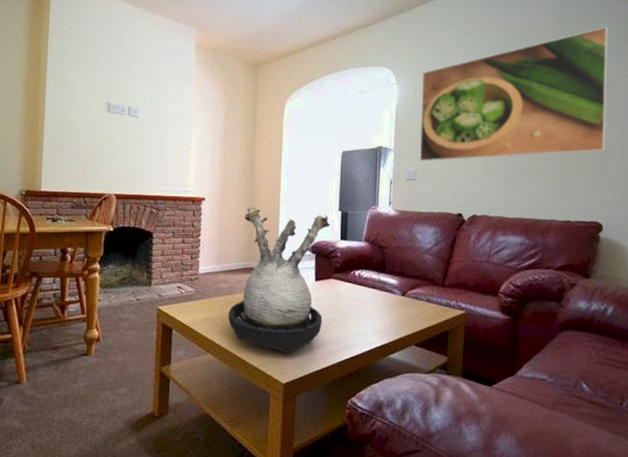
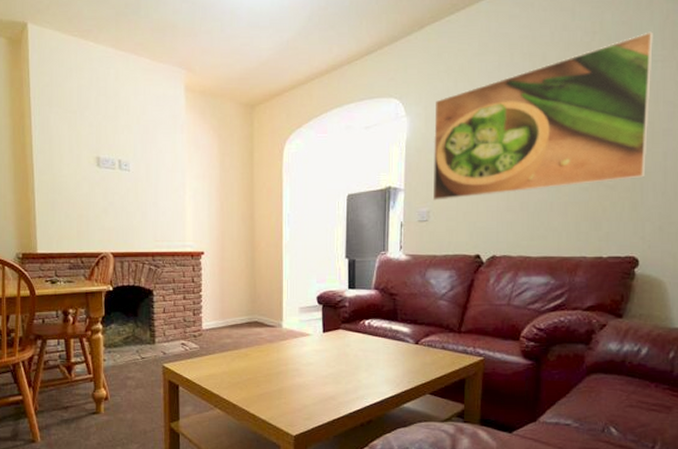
plant: present [228,207,331,354] -> none [234,259,337,407]

